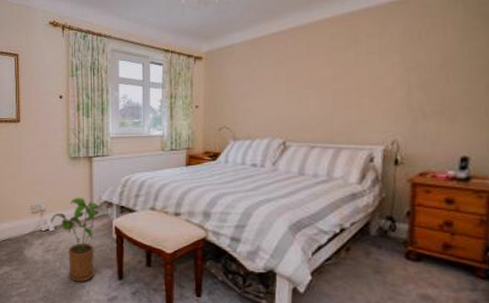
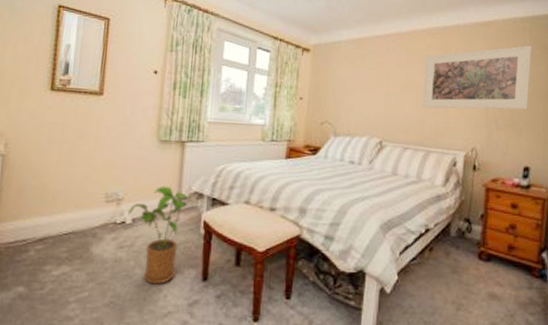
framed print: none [329,17,468,104] -> present [423,45,532,110]

